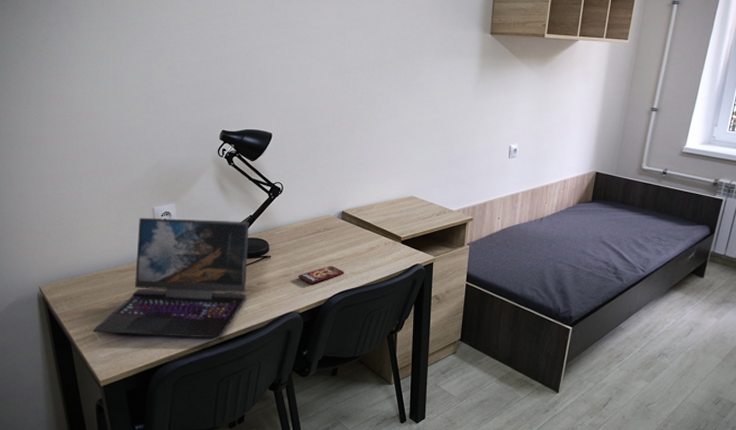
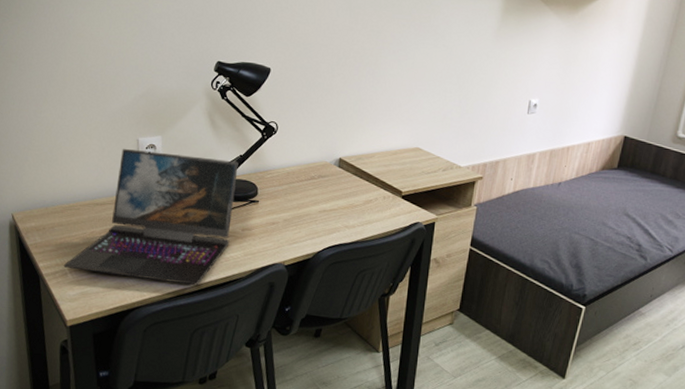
smartphone: present [298,265,344,285] -> none [286,216,337,235]

